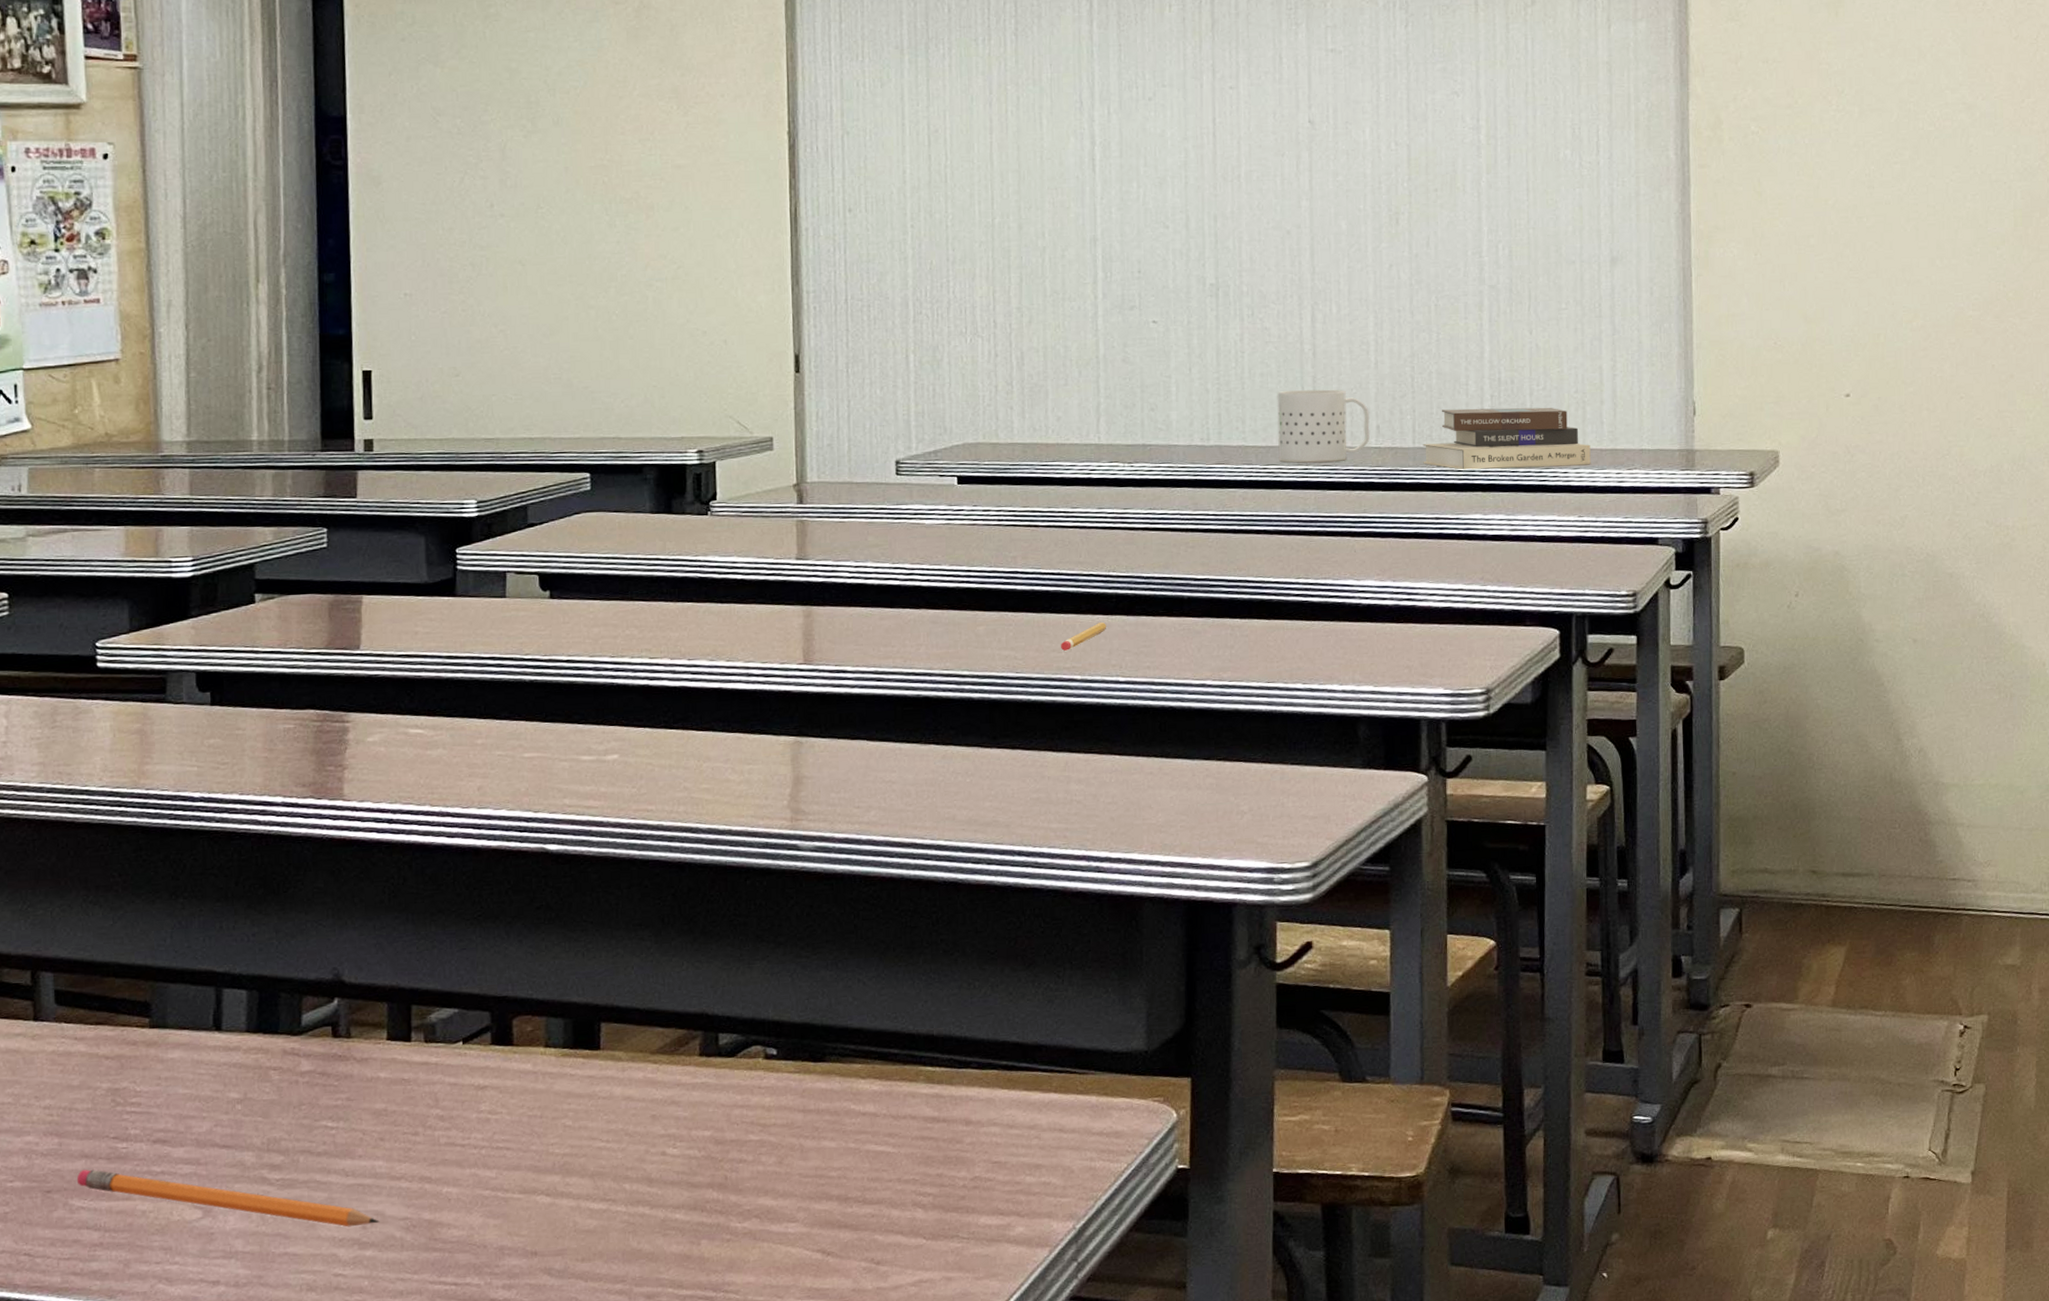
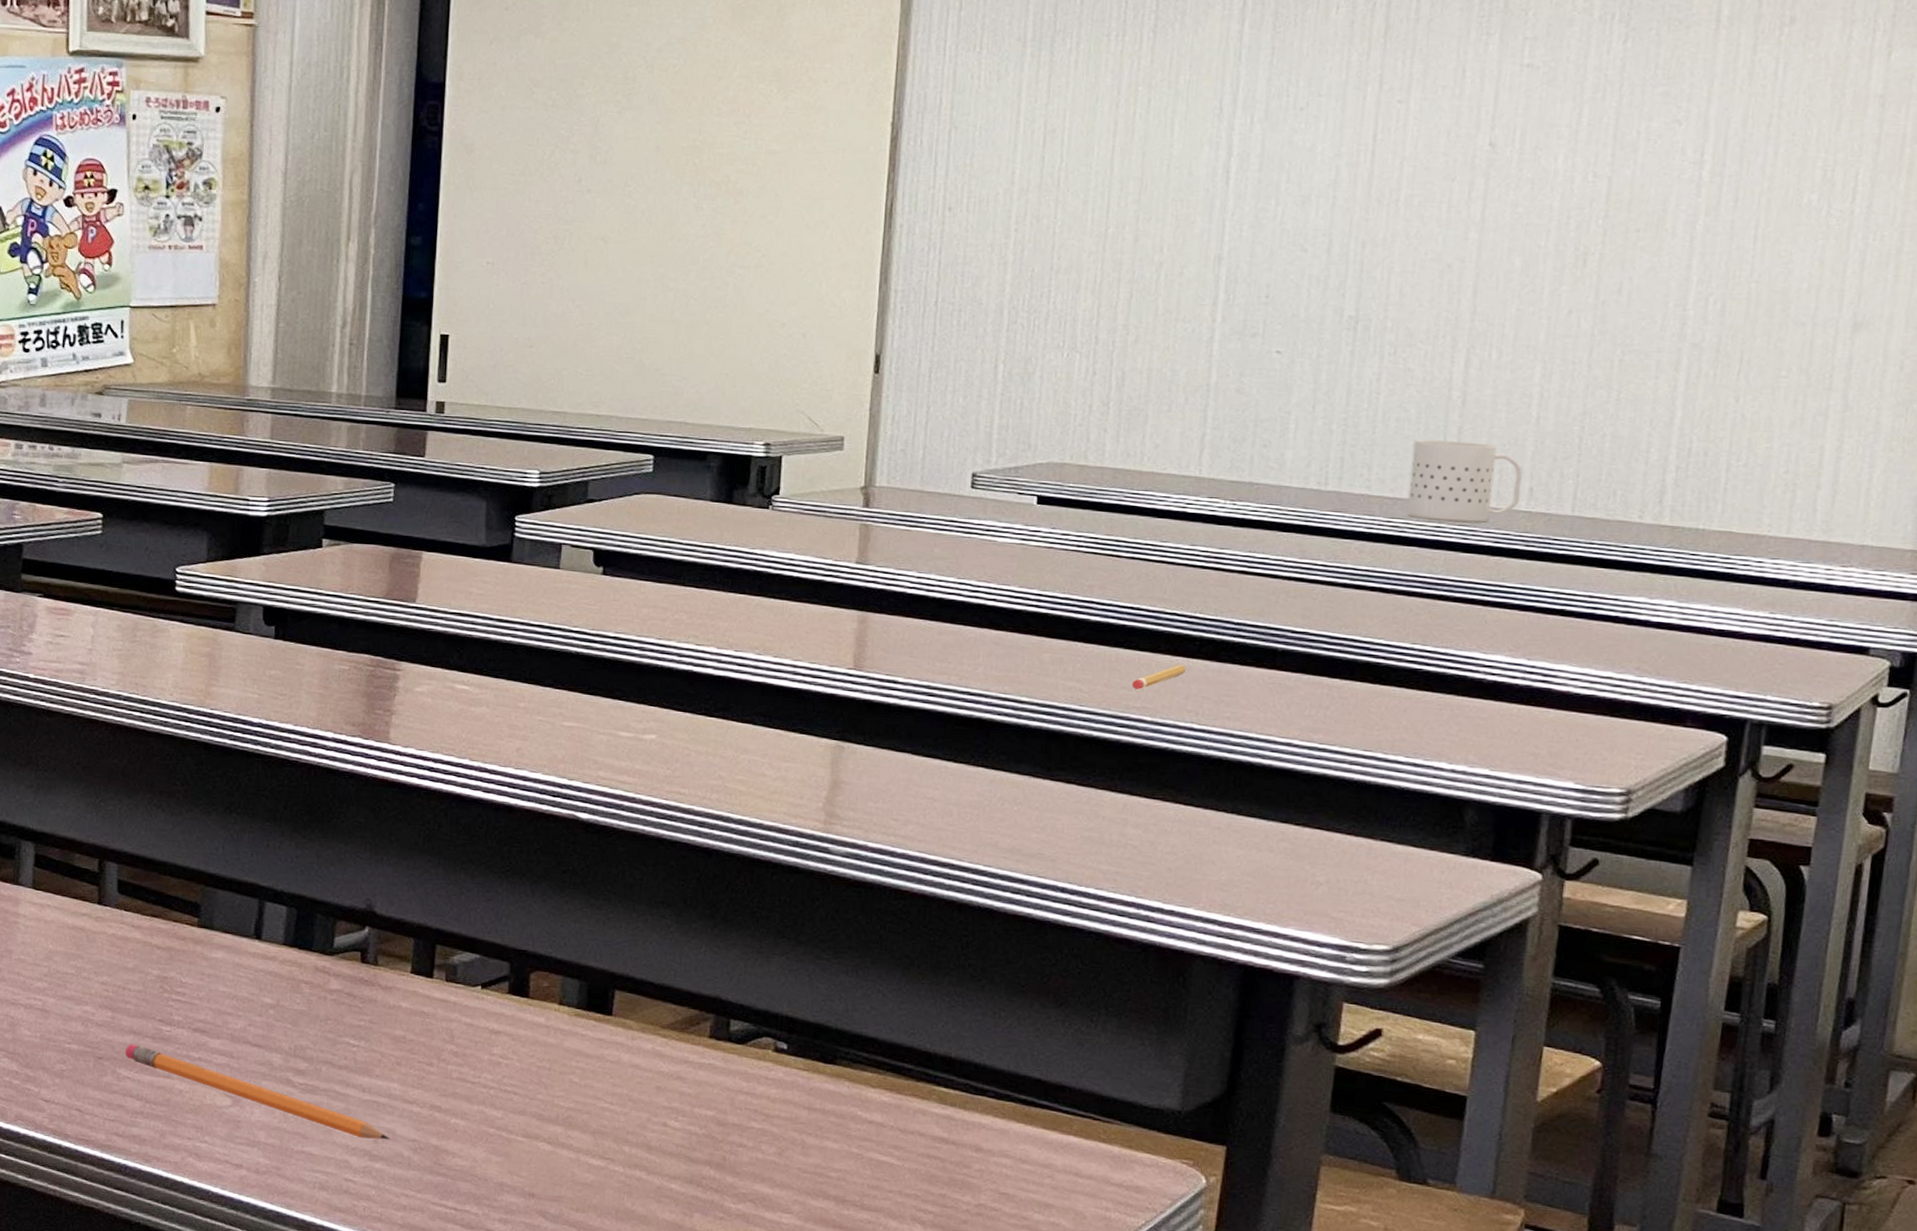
books: present [1422,407,1591,470] -> none [1581,477,1796,557]

